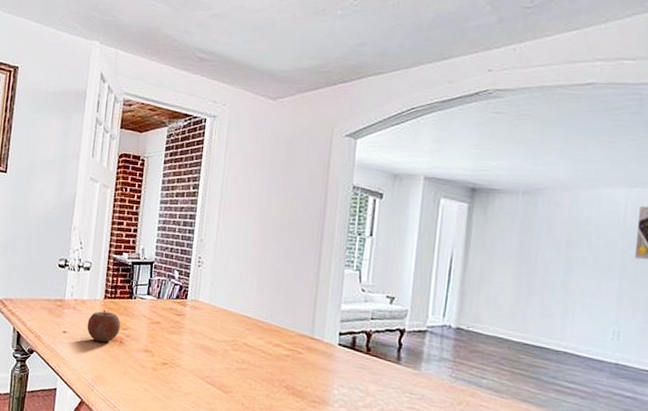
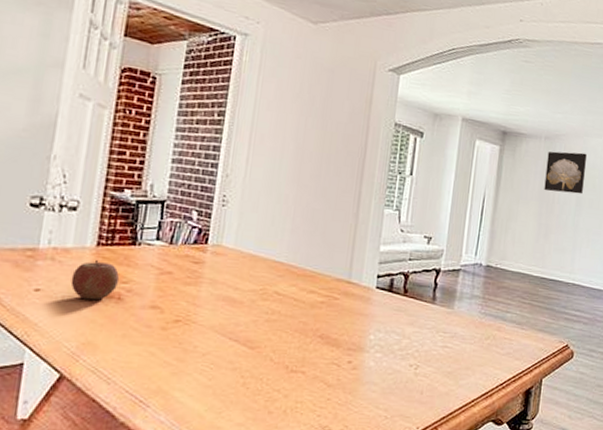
wall art: none [524,206,578,253] -> present [544,151,587,195]

